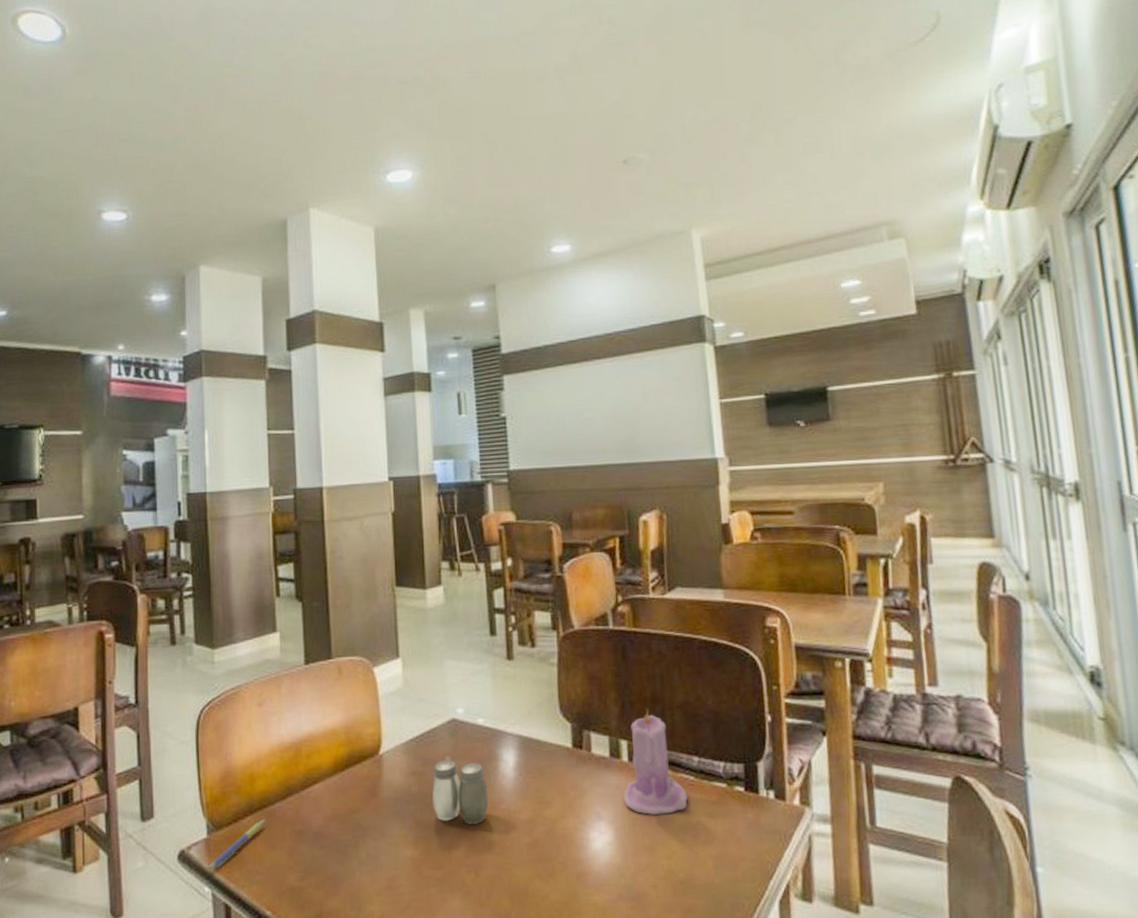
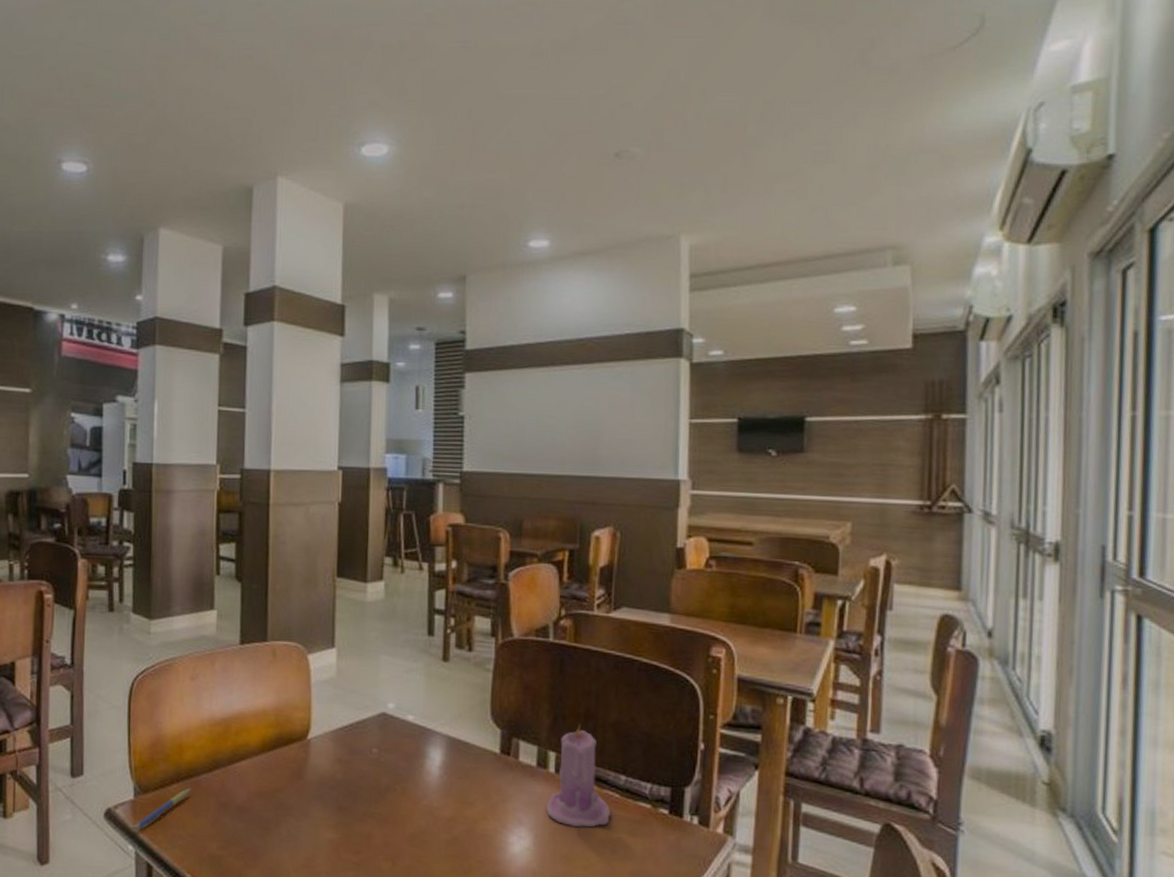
salt and pepper shaker: present [432,760,489,825] -> none [356,751,412,817]

